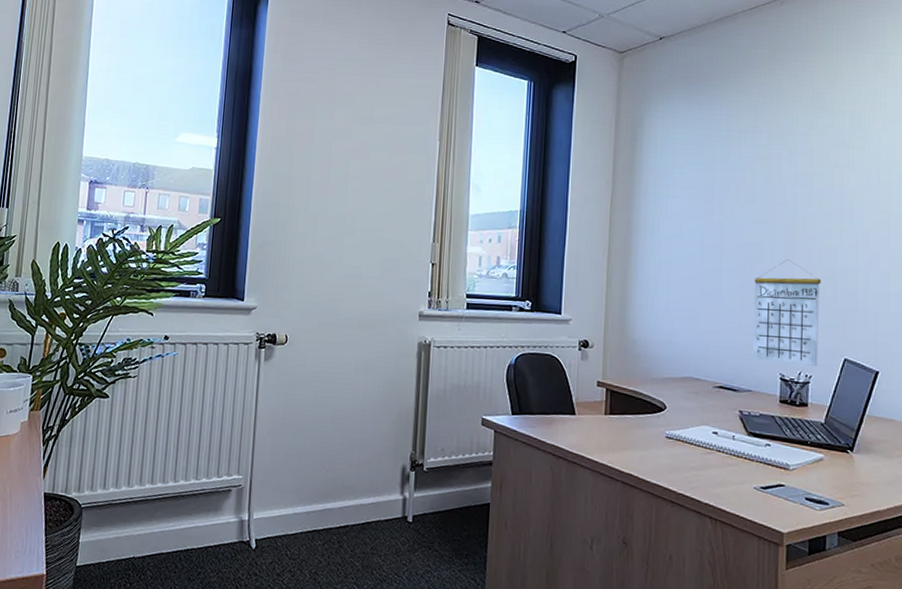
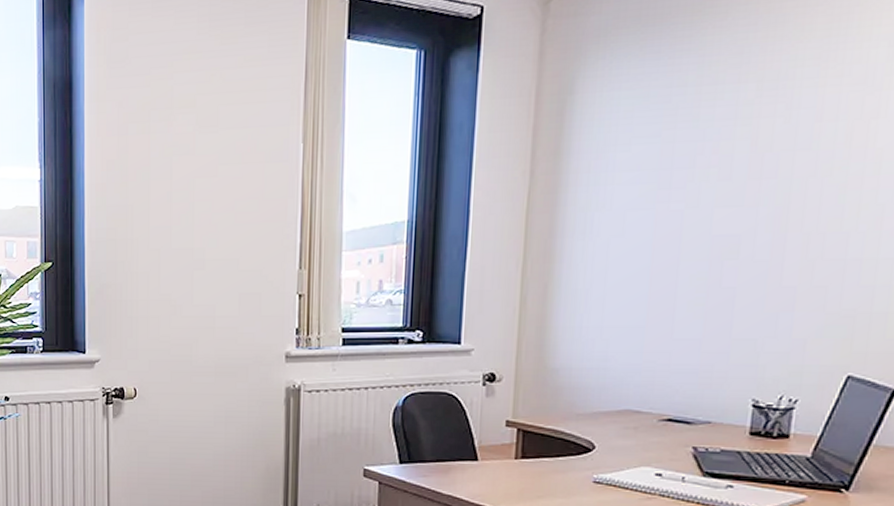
calendar: present [753,259,821,367] -> none [716,251,822,389]

